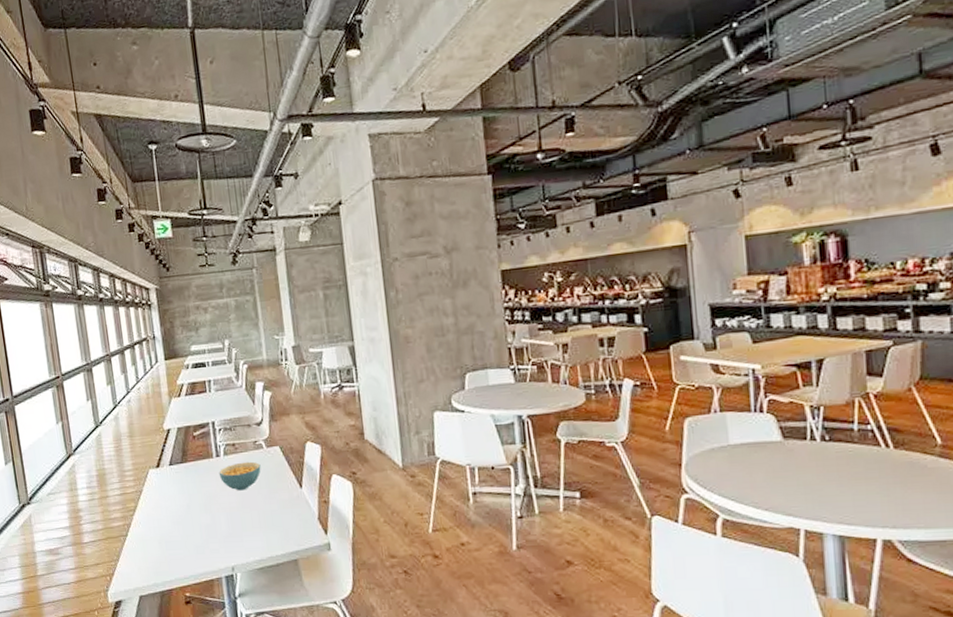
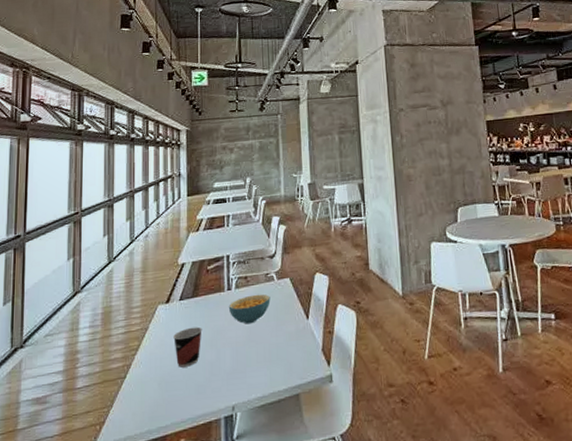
cup: none [167,491,196,529] -> present [173,327,202,368]

